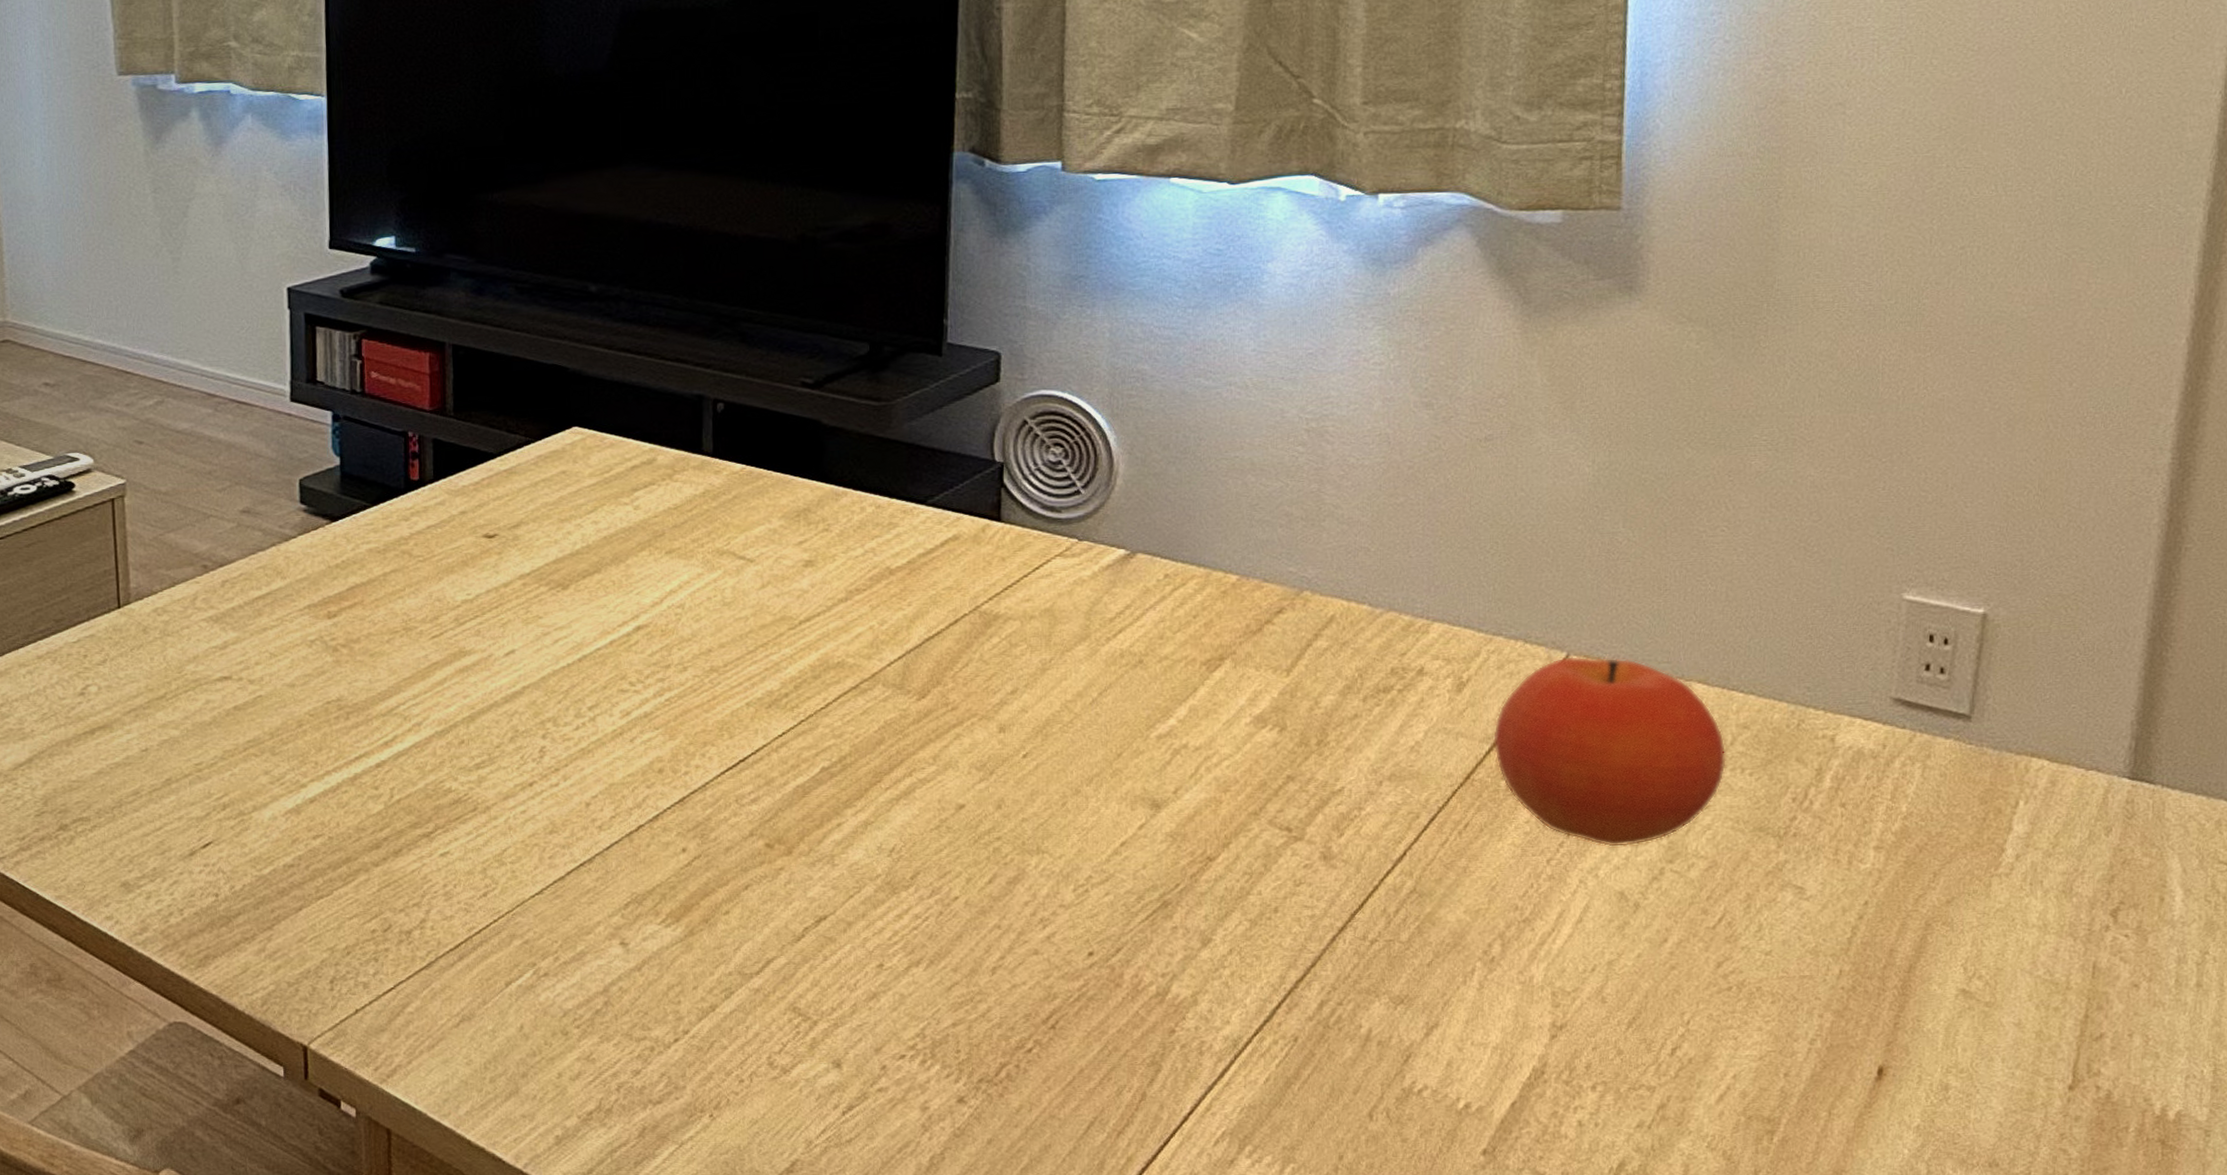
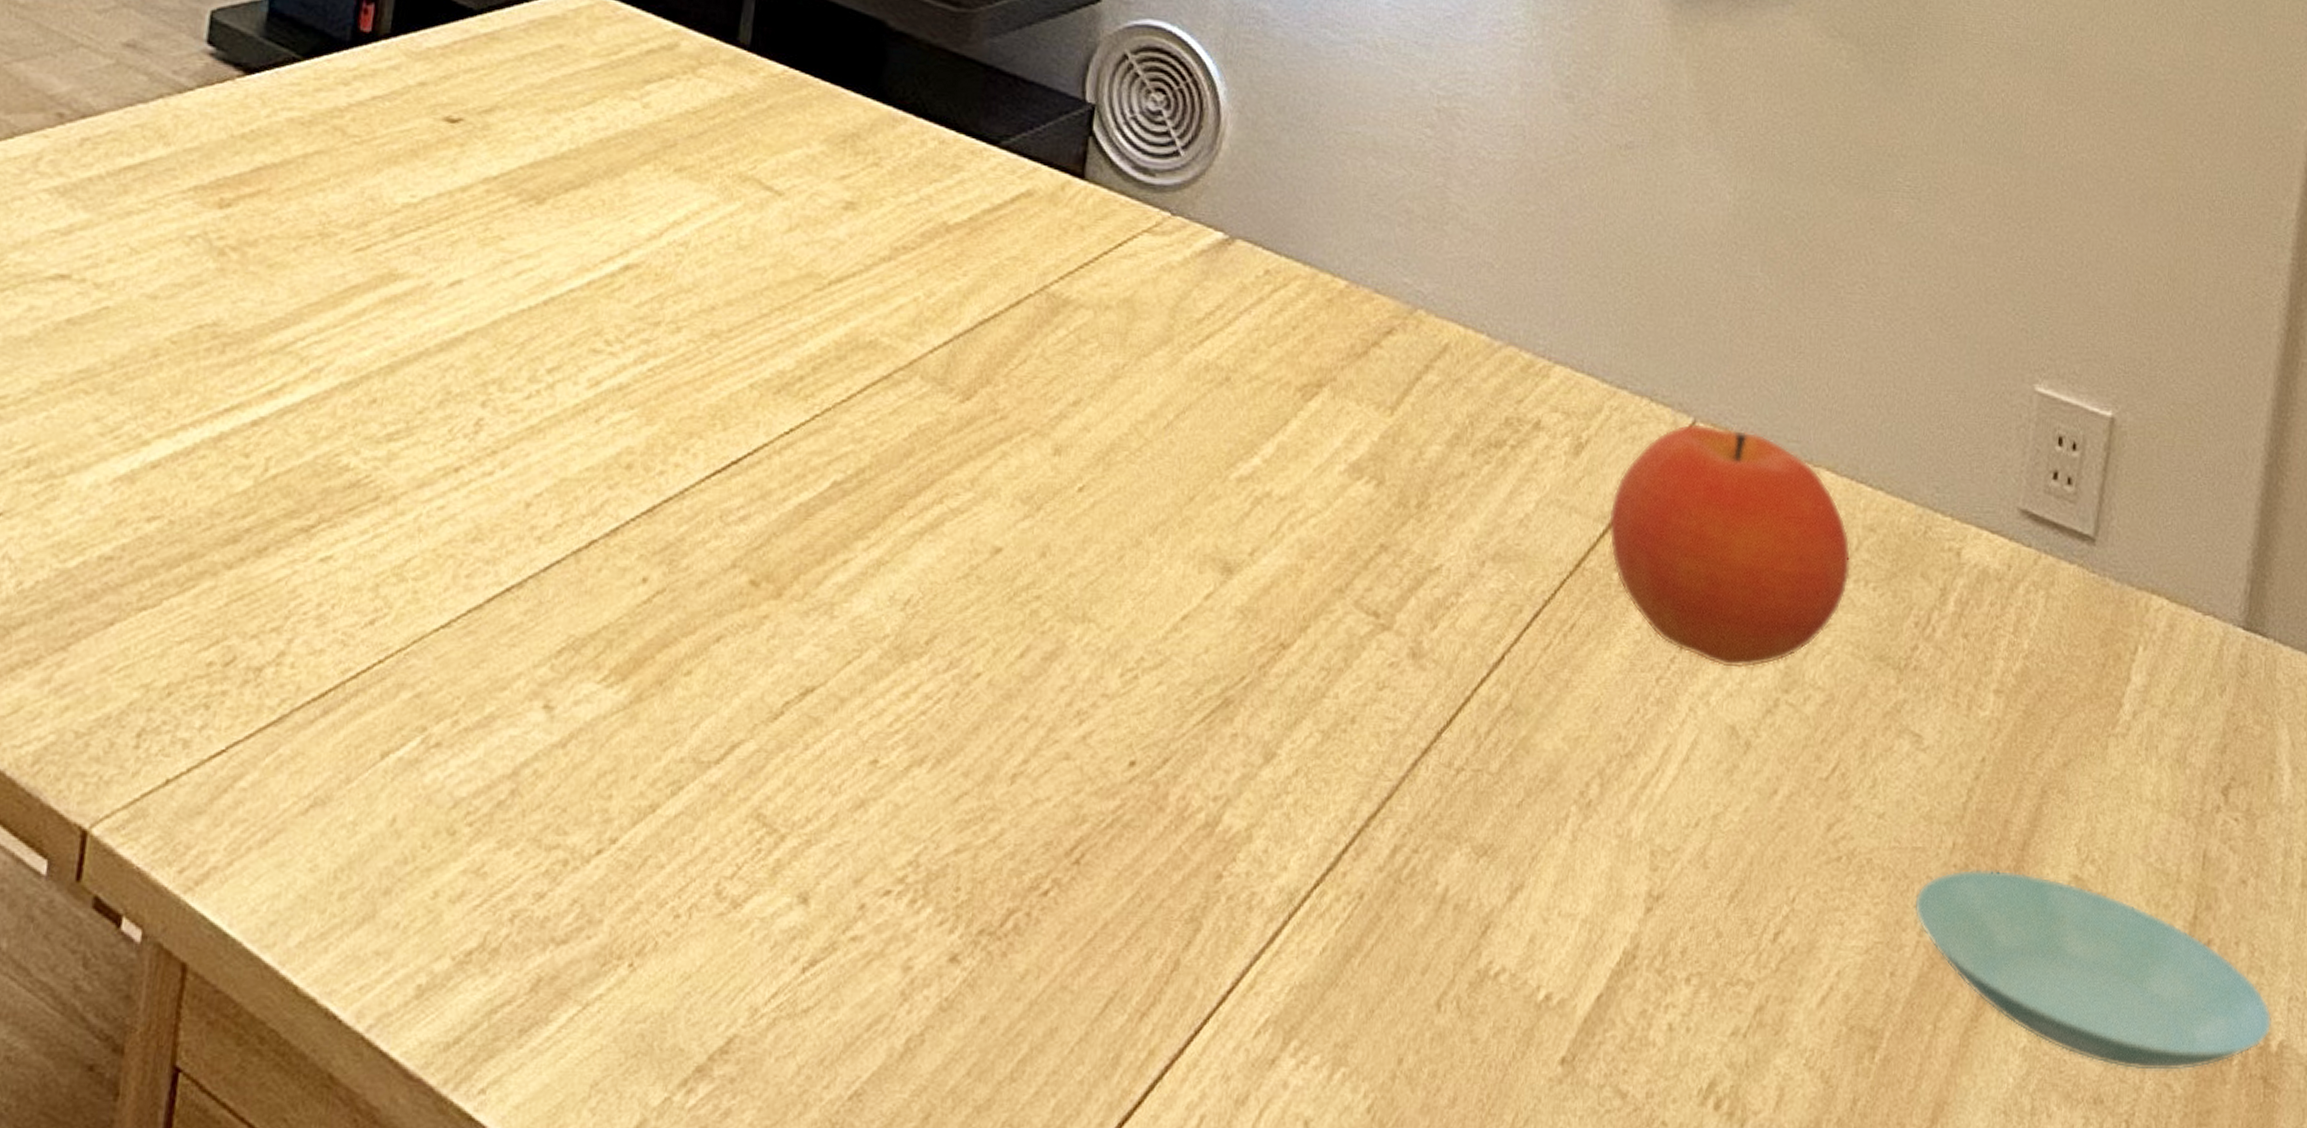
saucer: none [1804,988,2169,1140] -> present [1913,869,2273,1072]

